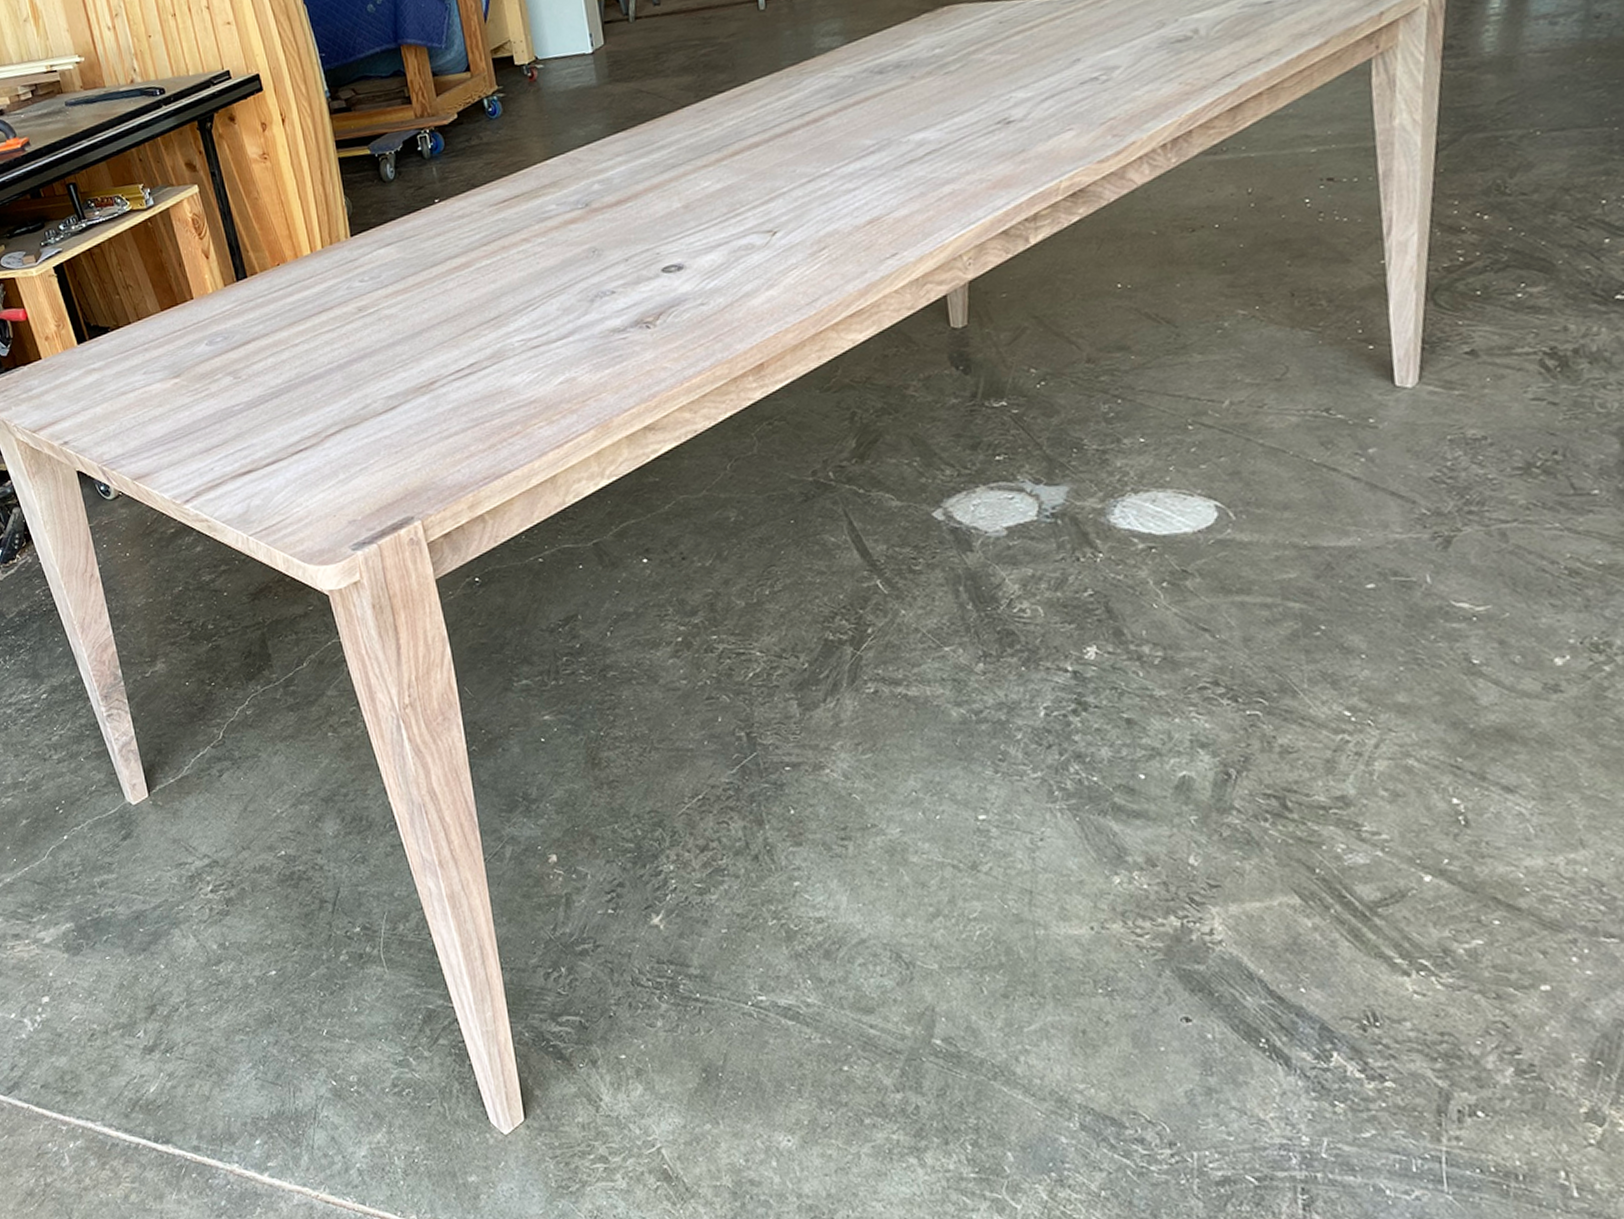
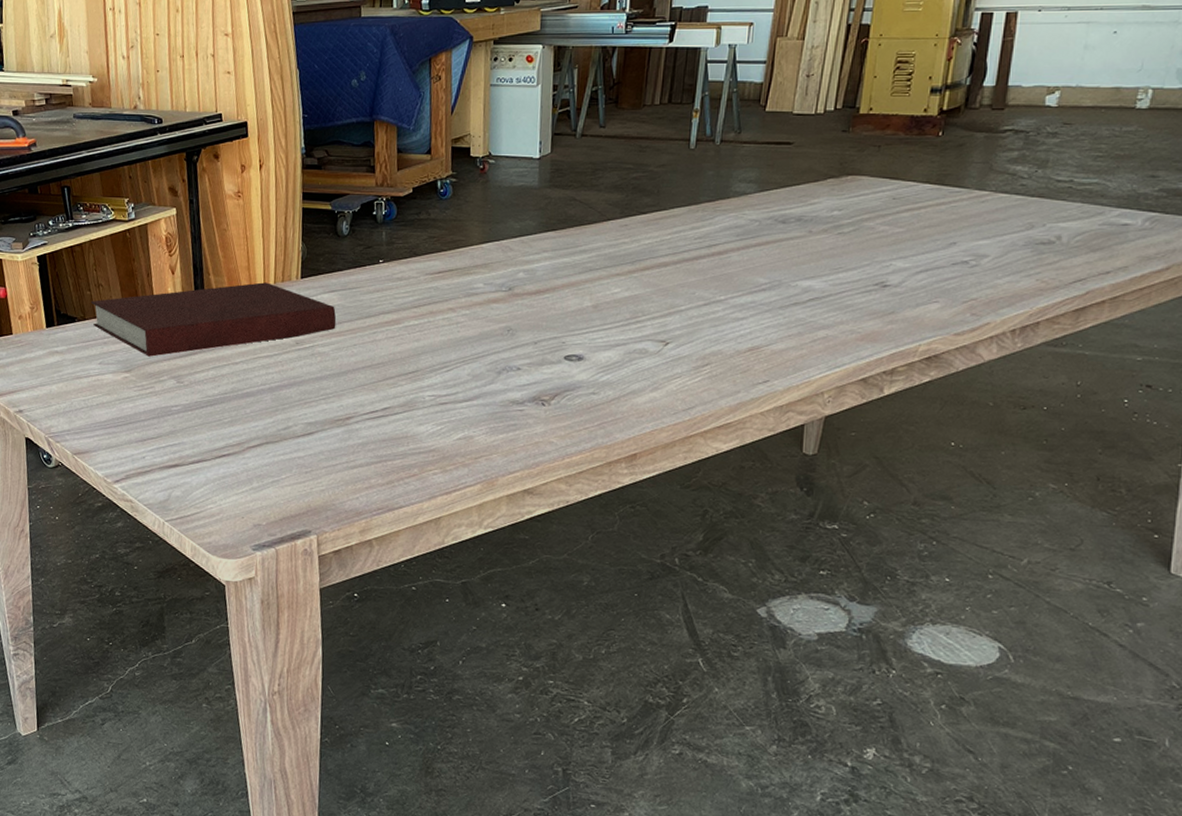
notebook: none [121,248,400,356] -> present [90,282,337,357]

